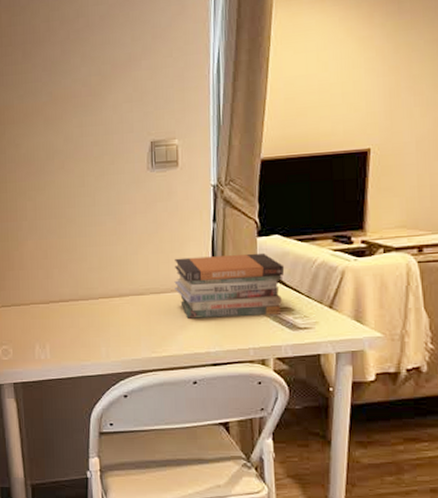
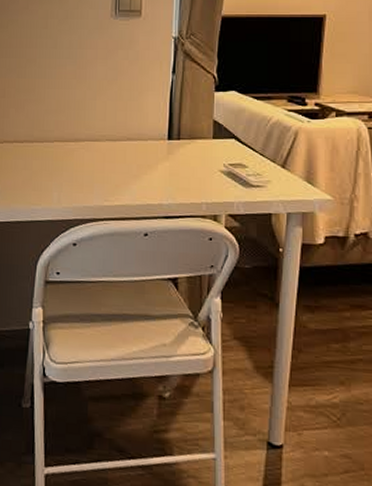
book stack: present [174,252,285,319] -> none [131,107,240,171]

